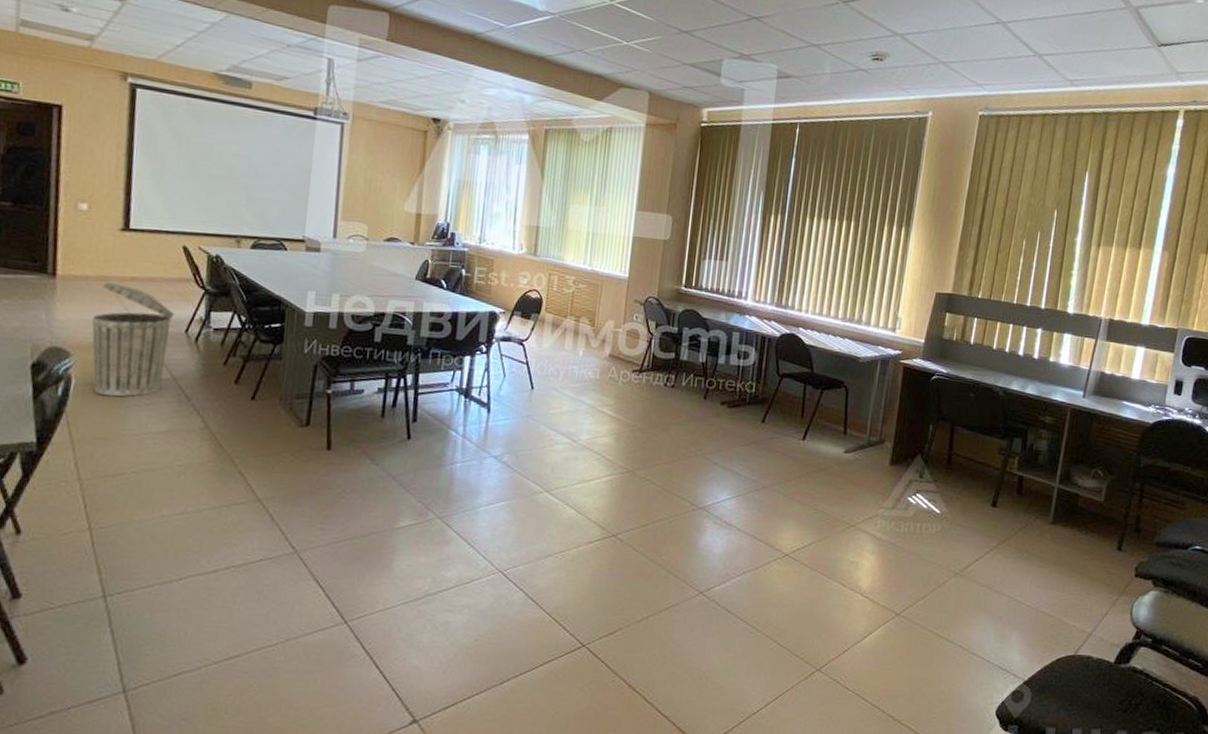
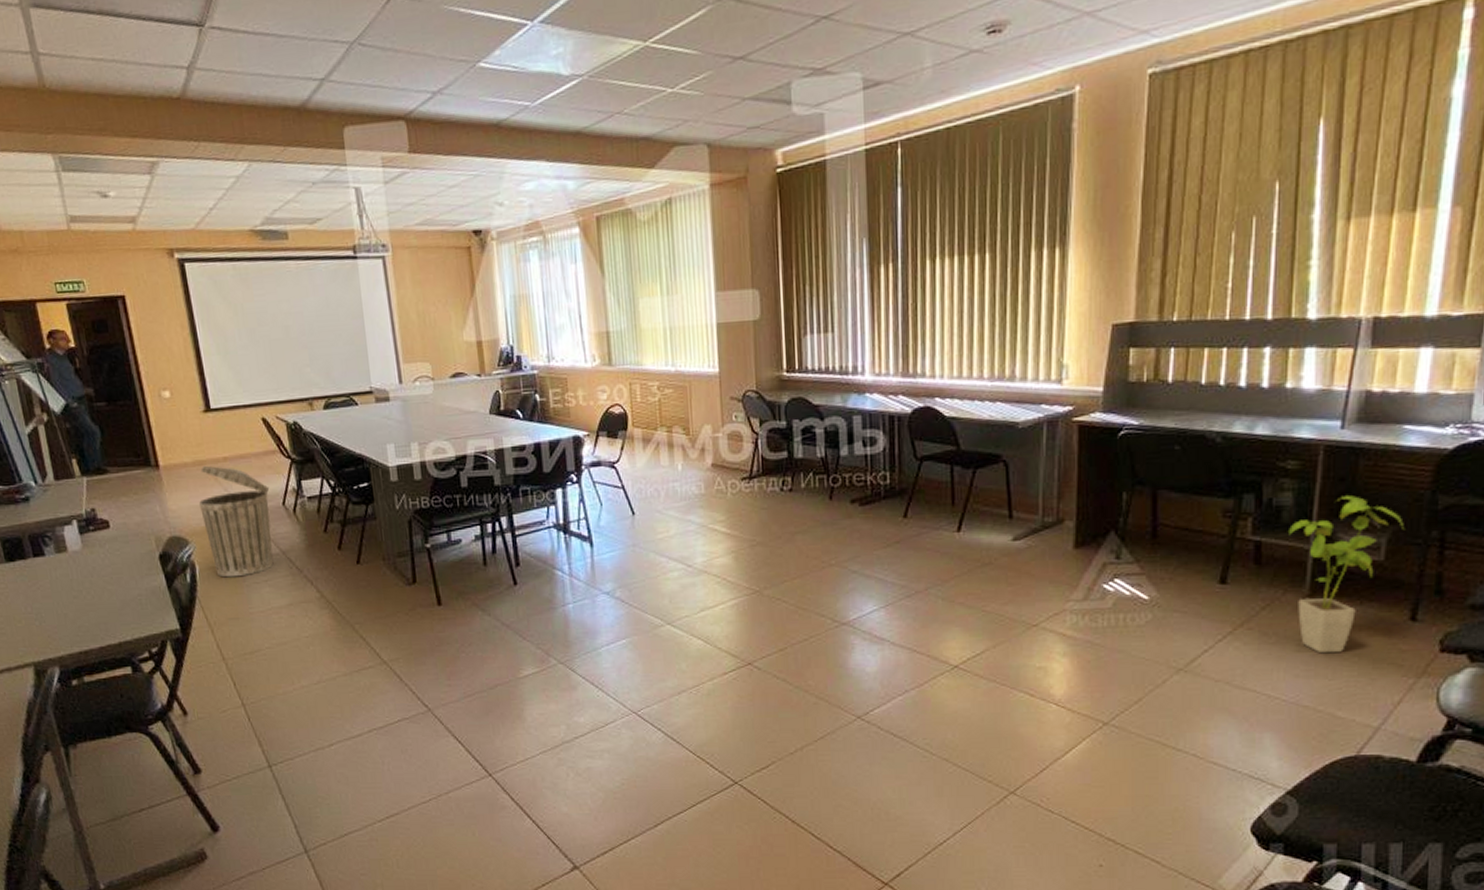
house plant: none [1042,449,1118,571] -> present [1289,496,1404,654]

